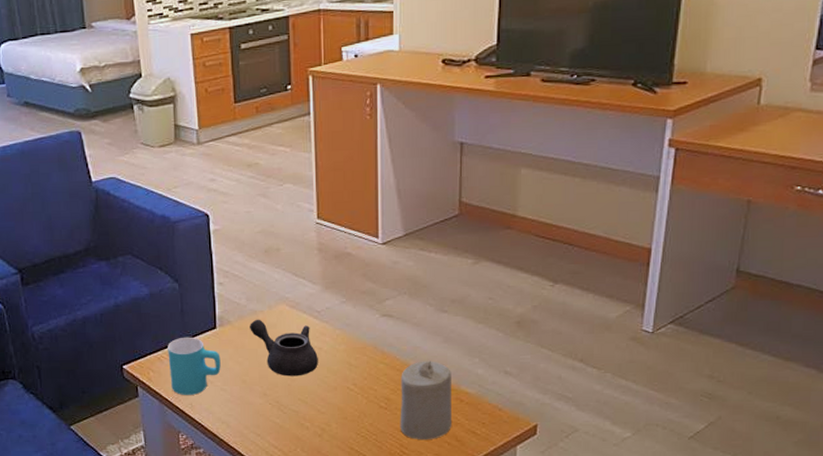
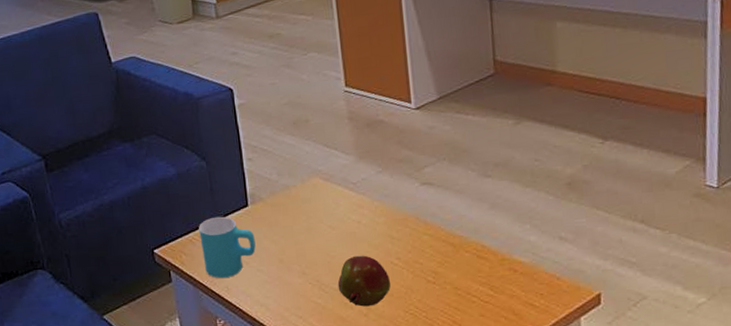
teapot: present [250,319,318,377] -> none [283,194,358,253]
fruit: none [296,380,345,428] -> present [337,255,391,307]
candle: present [400,361,451,439] -> none [447,229,507,315]

